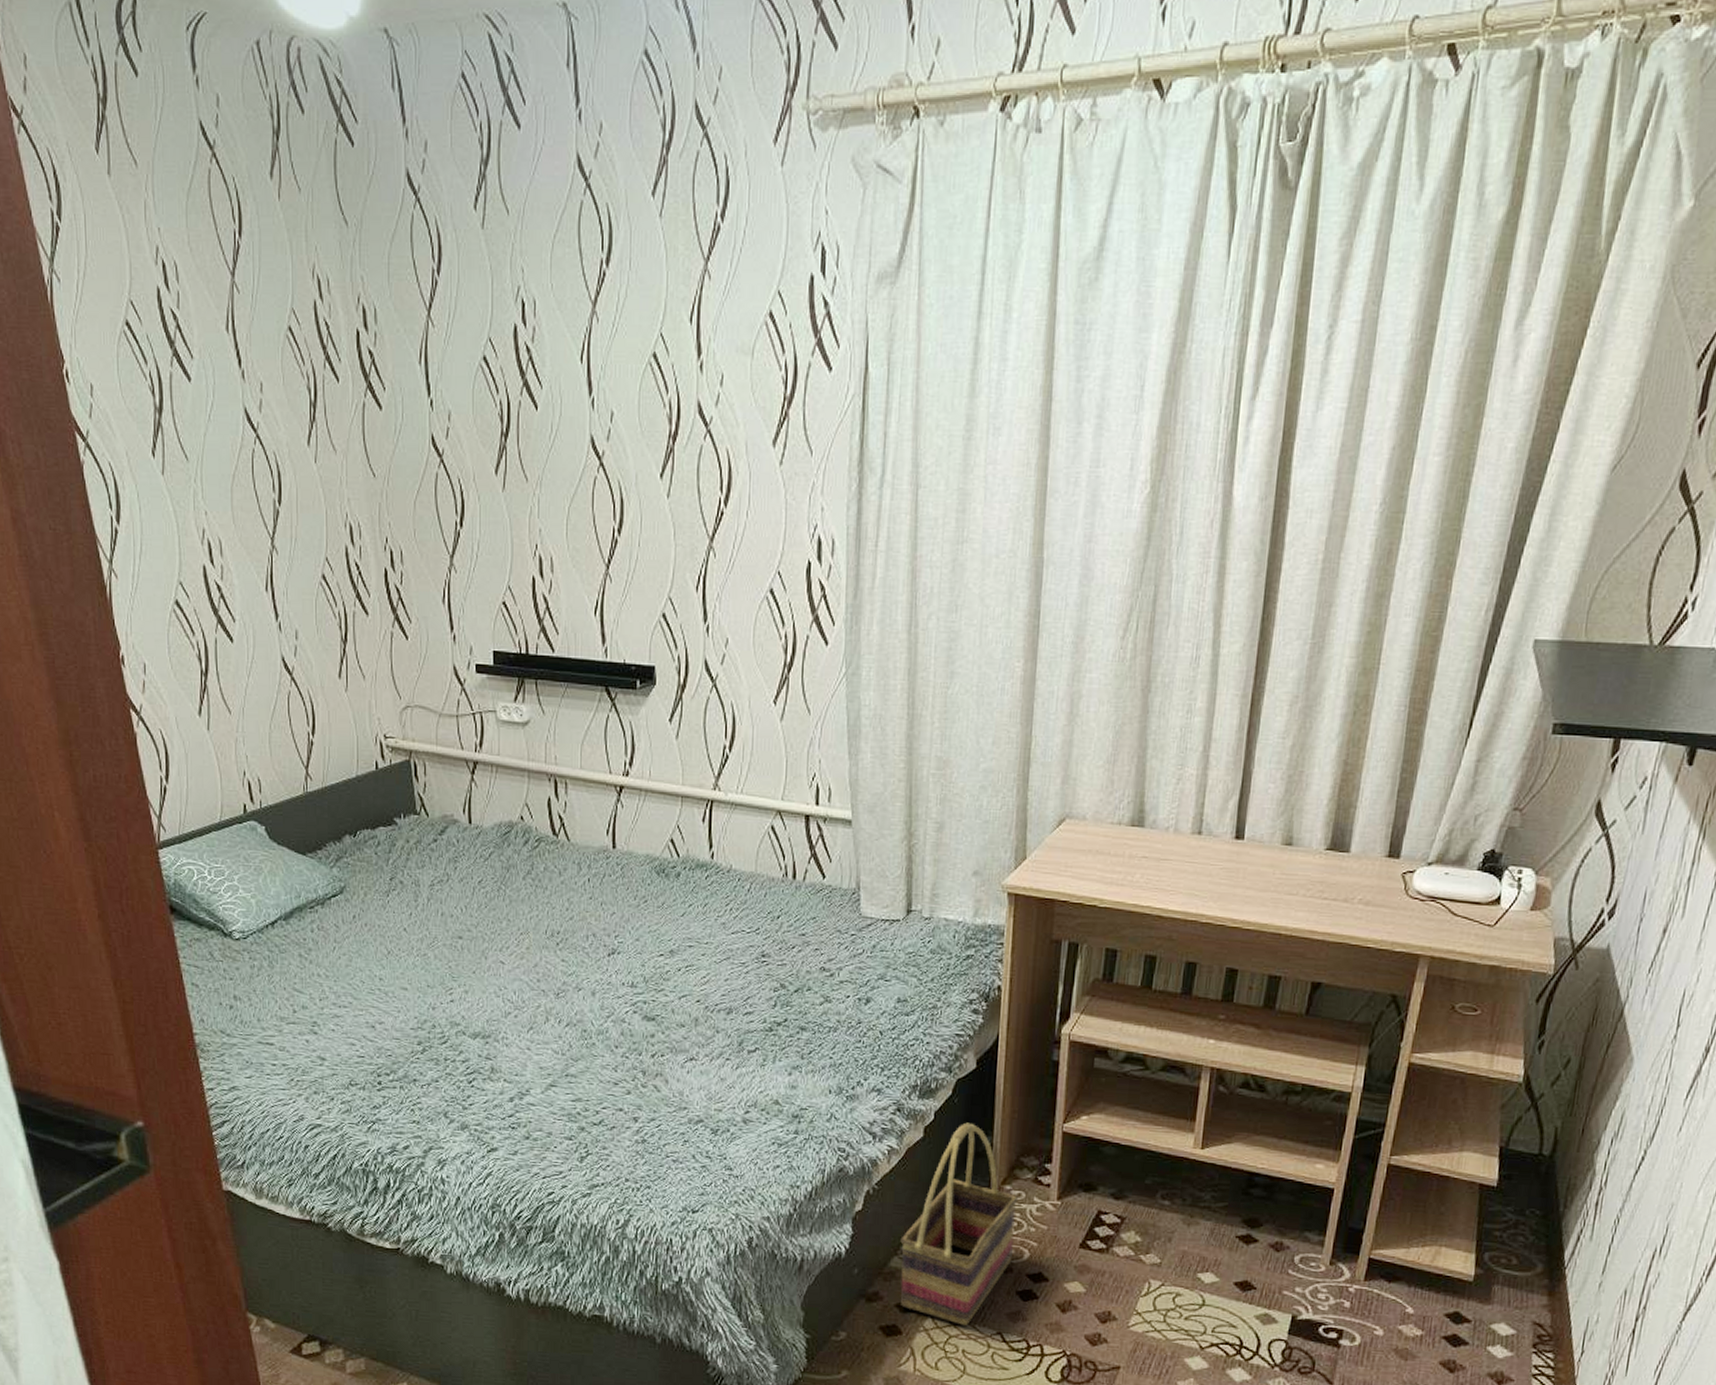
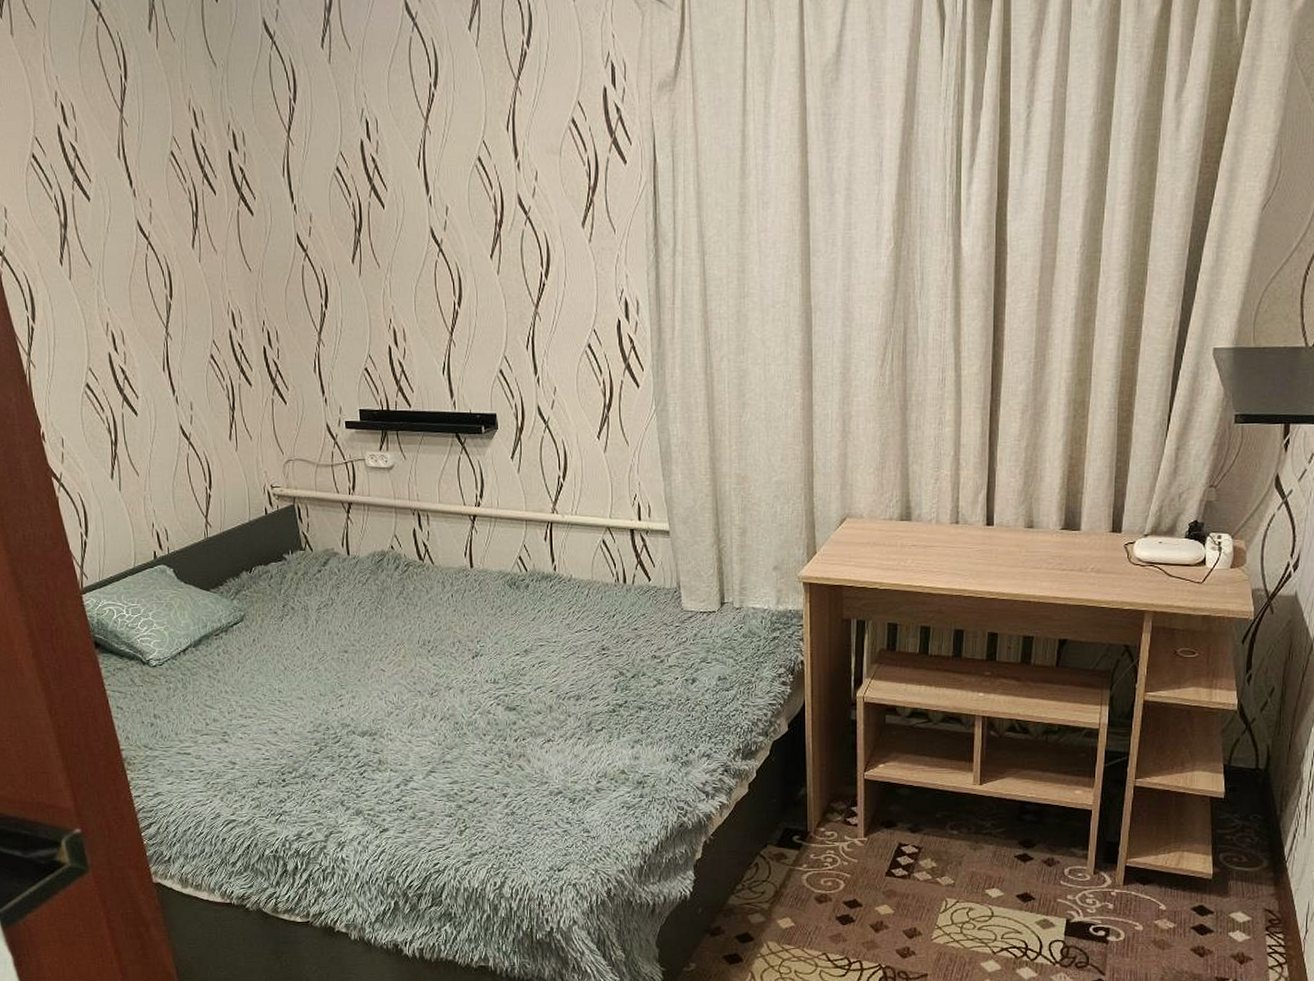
basket: present [900,1122,1018,1326] -> none [735,777,831,950]

